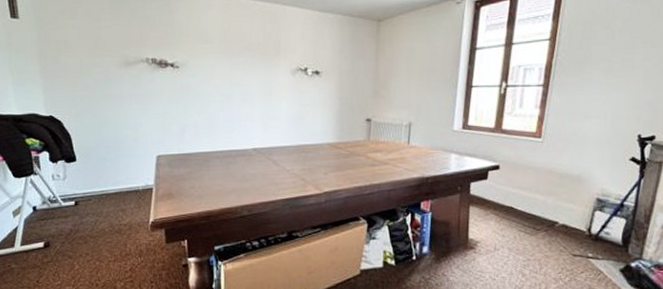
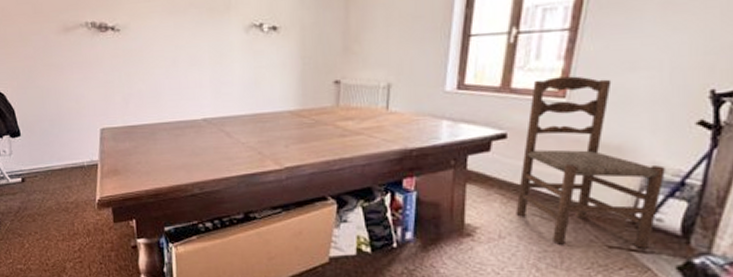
dining chair: none [506,121,610,256] -> present [516,76,665,248]

